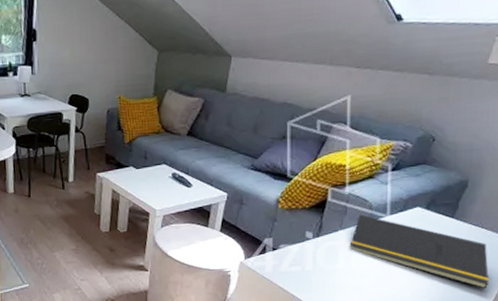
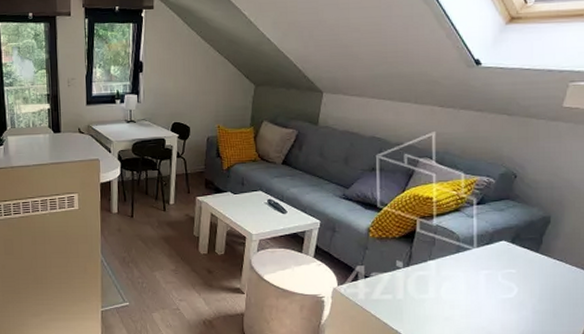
notepad: present [349,214,490,289] -> none [438,245,577,324]

